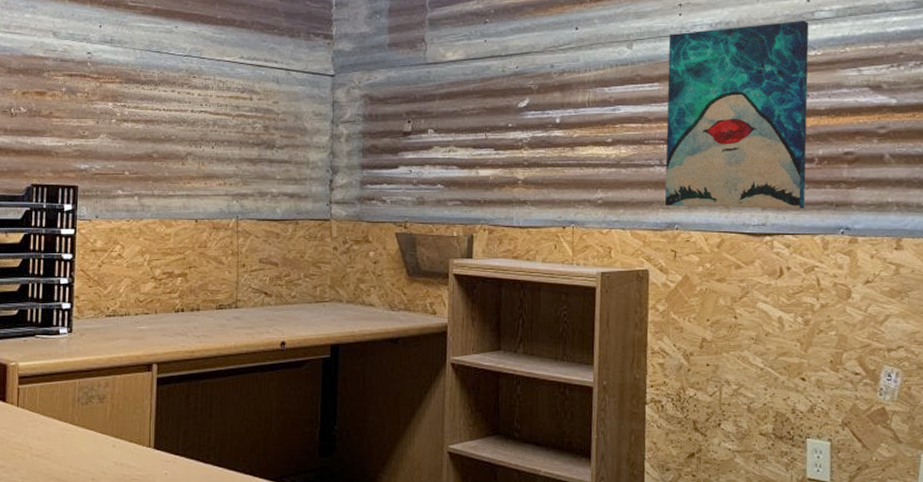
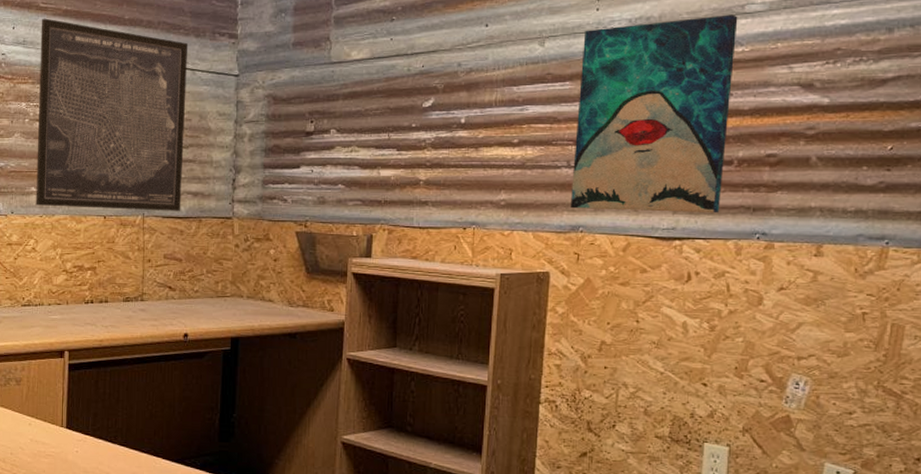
wall art: none [122,17,283,214] -> present [36,18,189,211]

